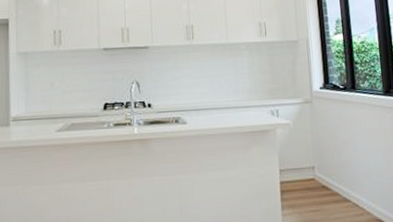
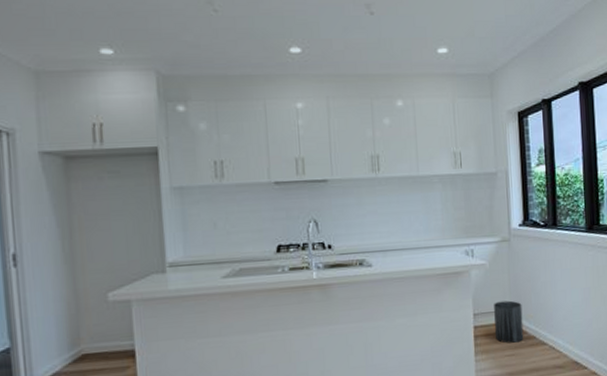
trash can: none [298,158,328,199] -> present [494,300,524,344]

